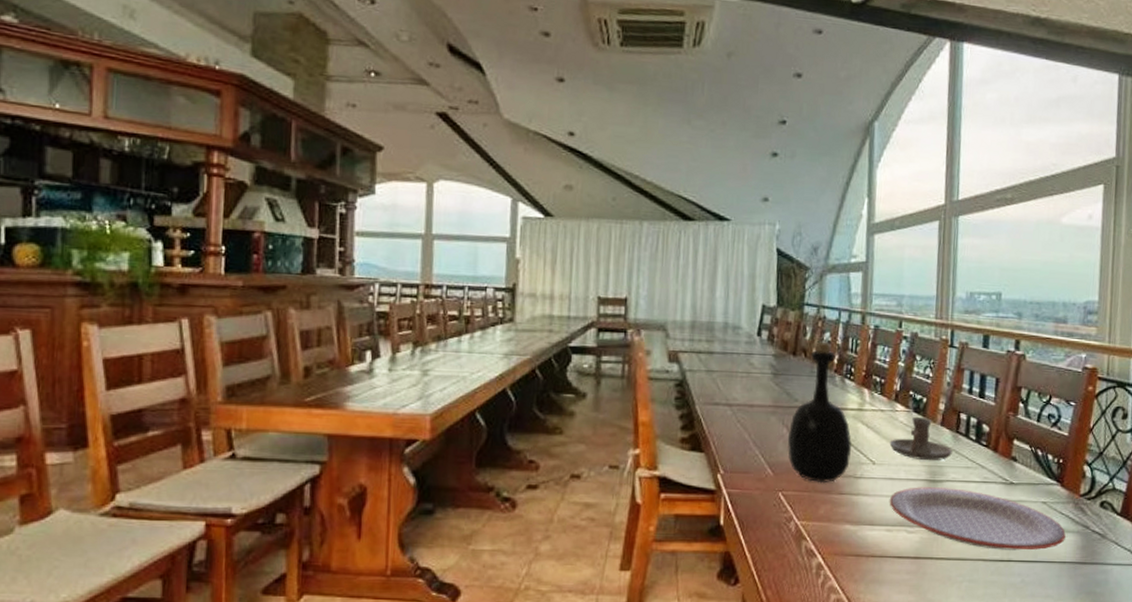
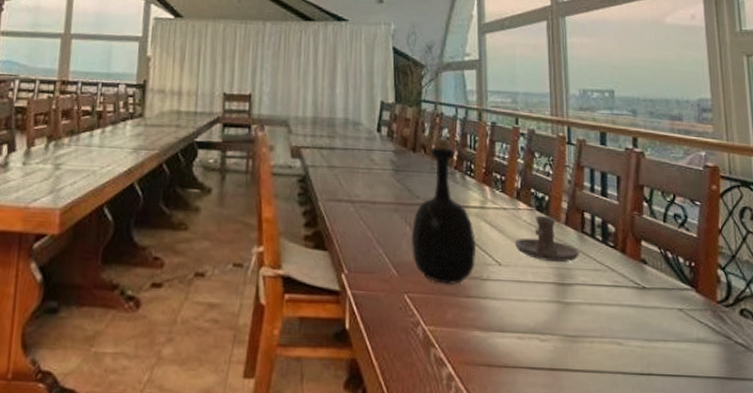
plate: present [889,487,1067,550] -> none [518,290,708,363]

